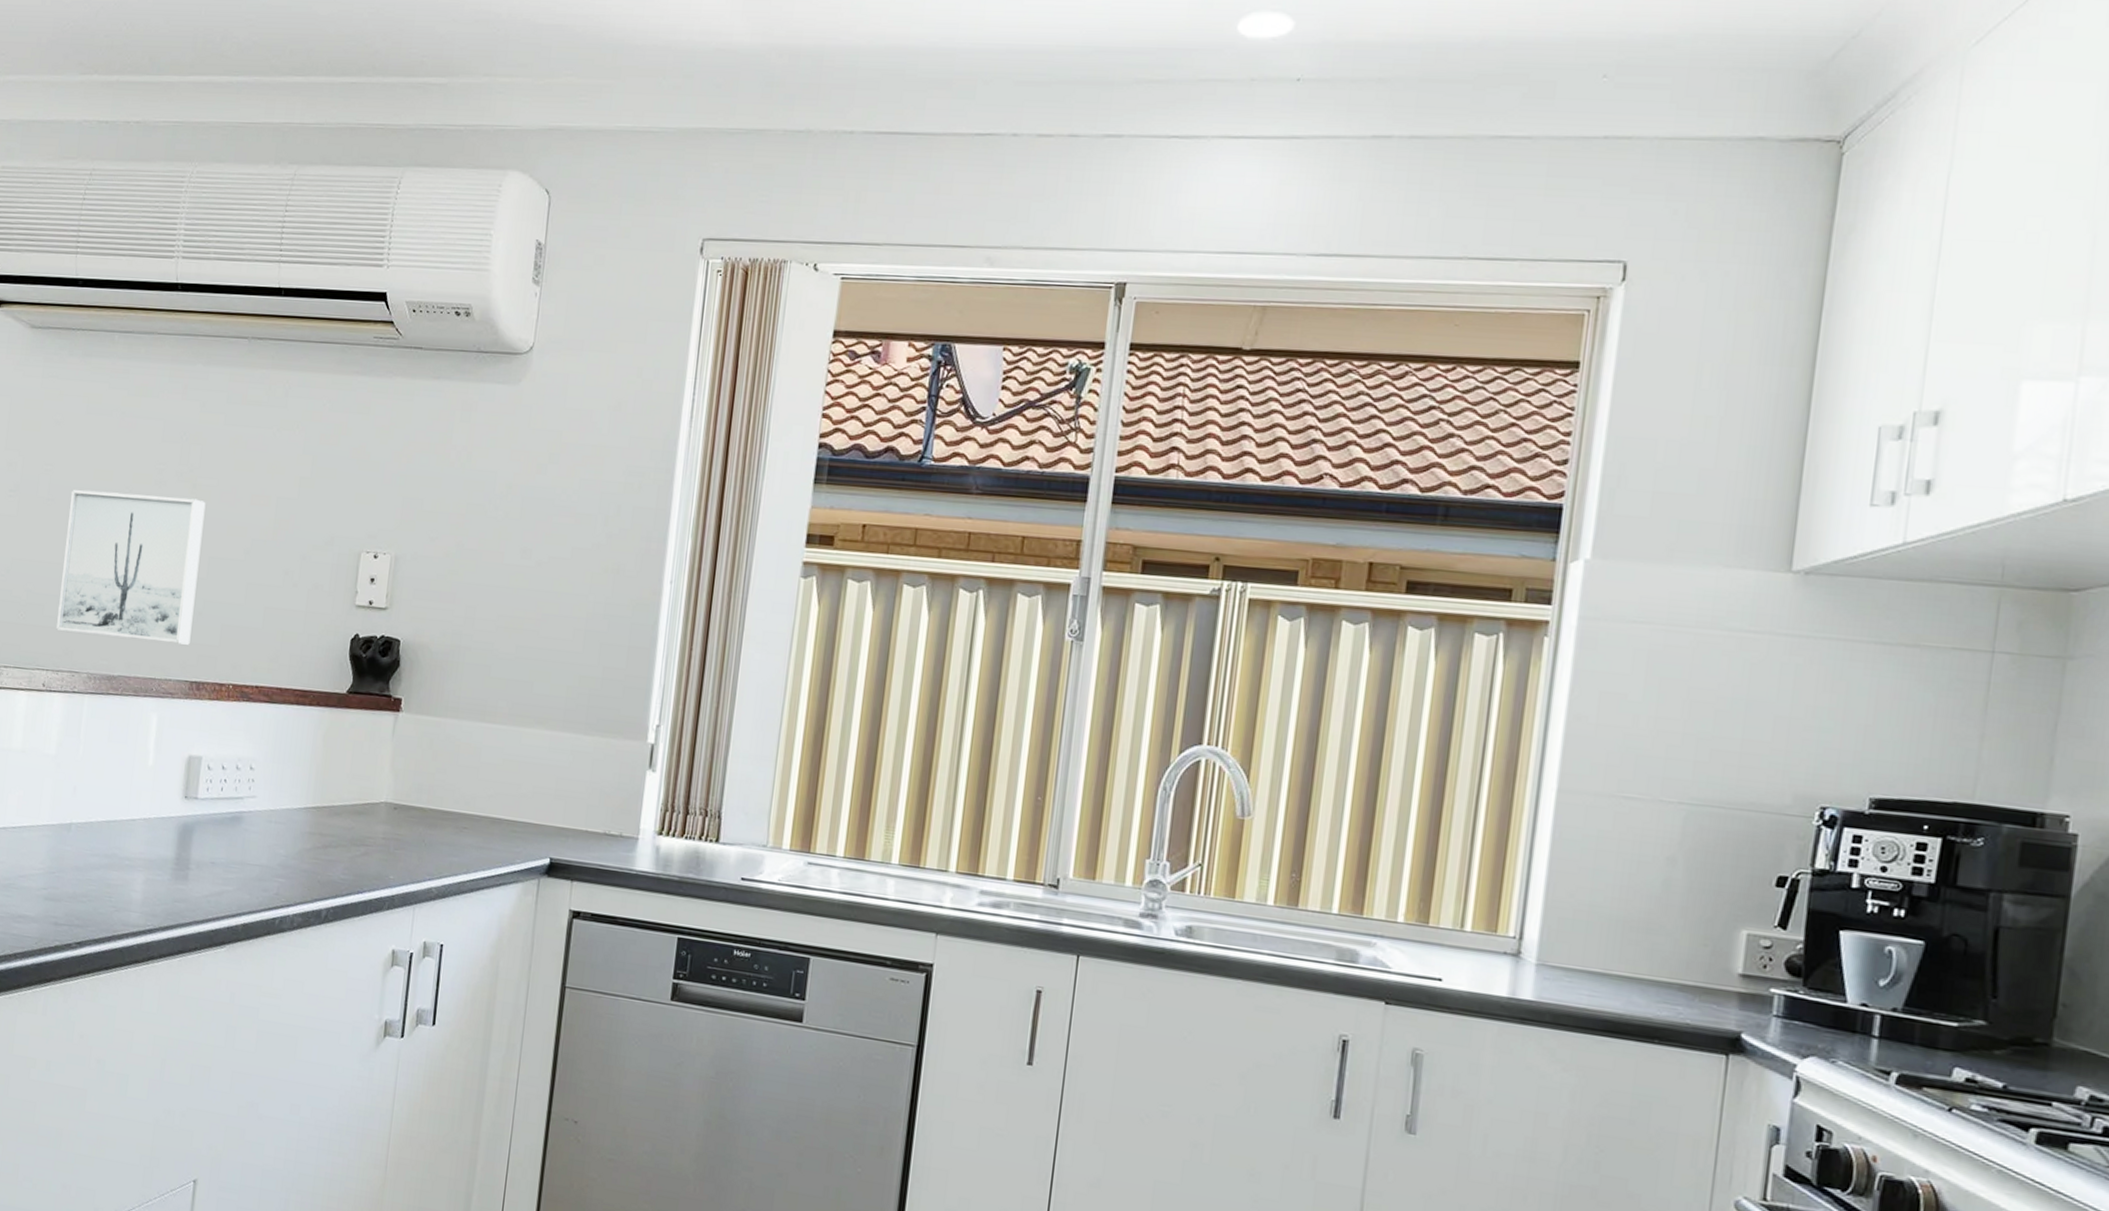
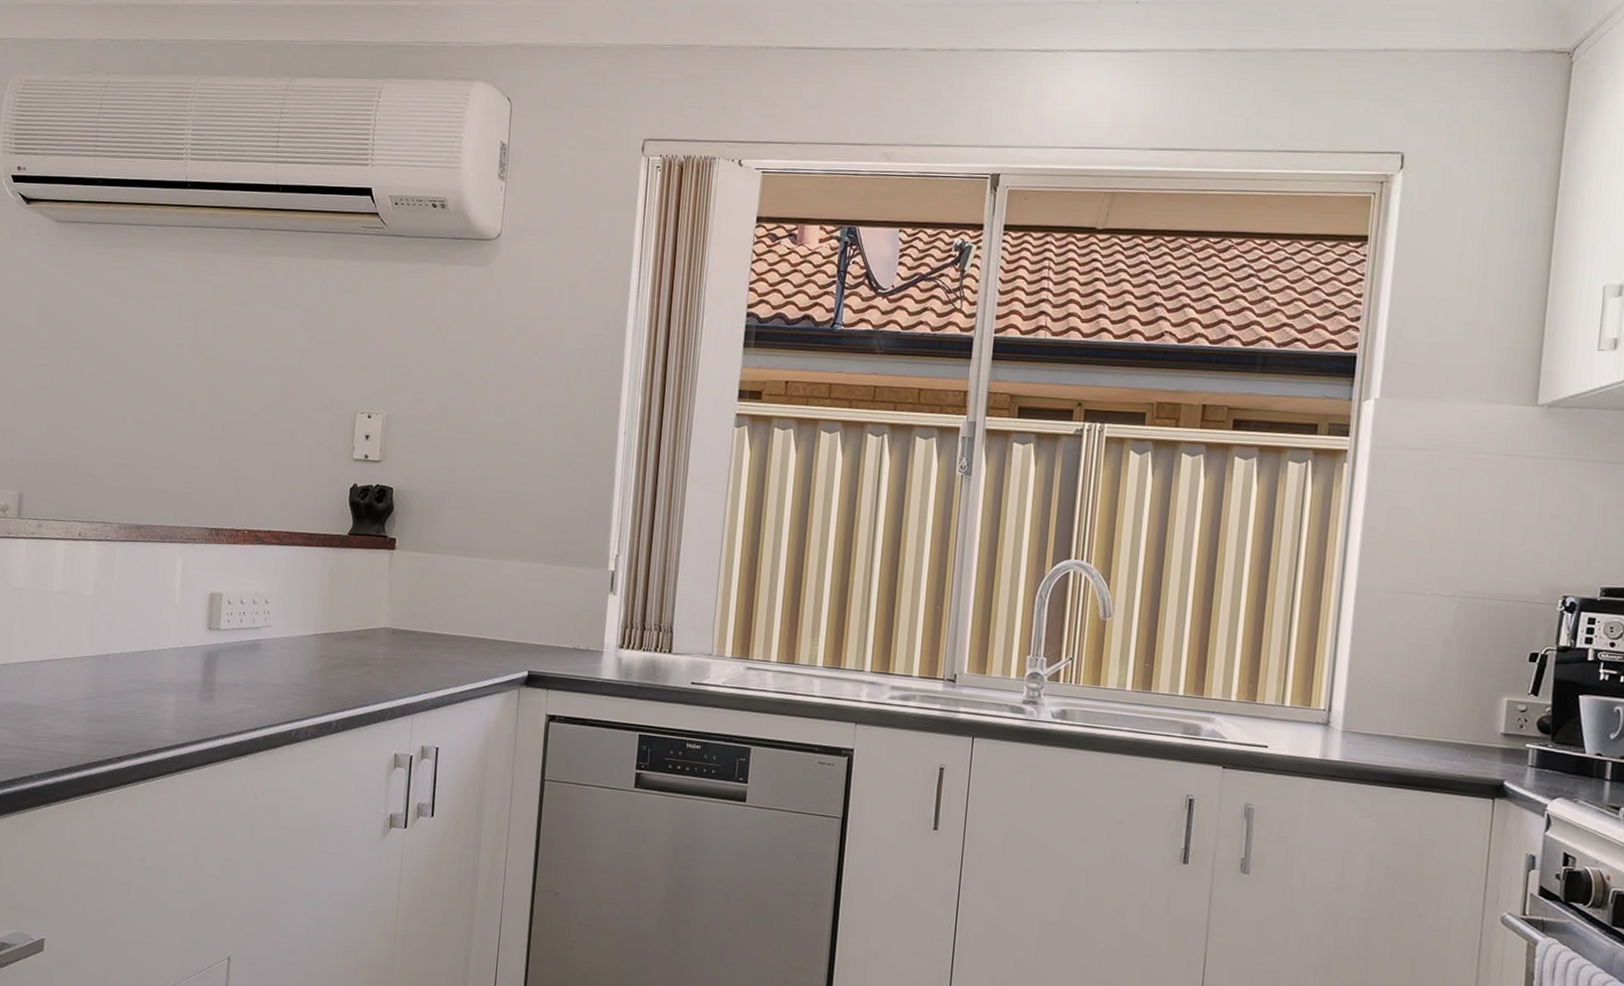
wall art: present [56,489,206,645] -> none [89,363,219,497]

